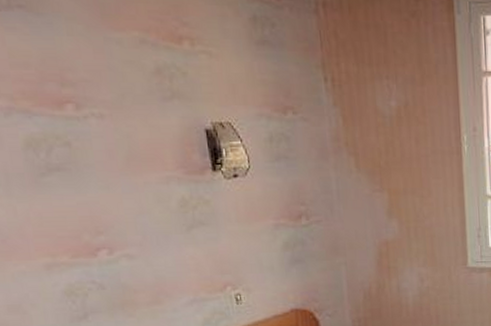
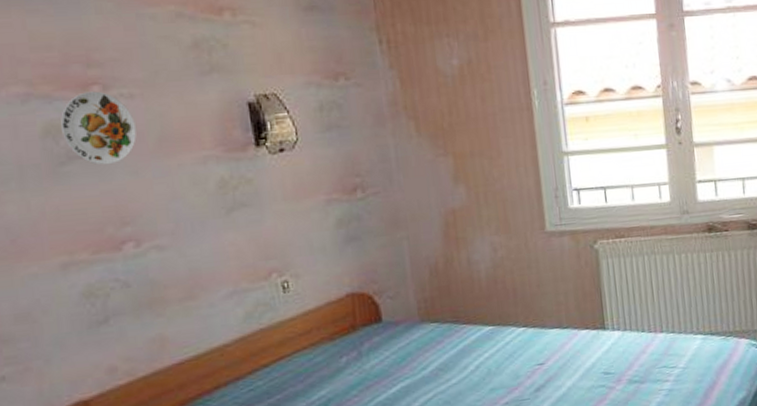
decorative plate: none [40,109,107,179] -> present [61,91,137,166]

